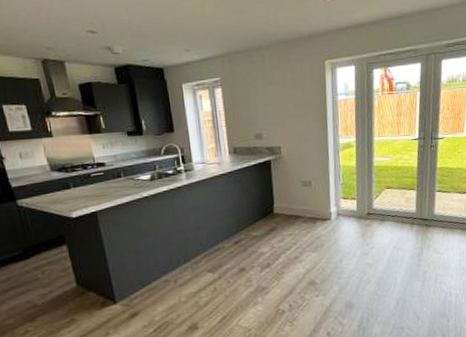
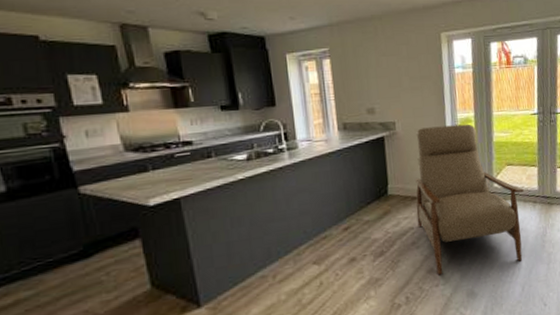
chair: none [298,148,402,287] -> present [414,124,524,276]

